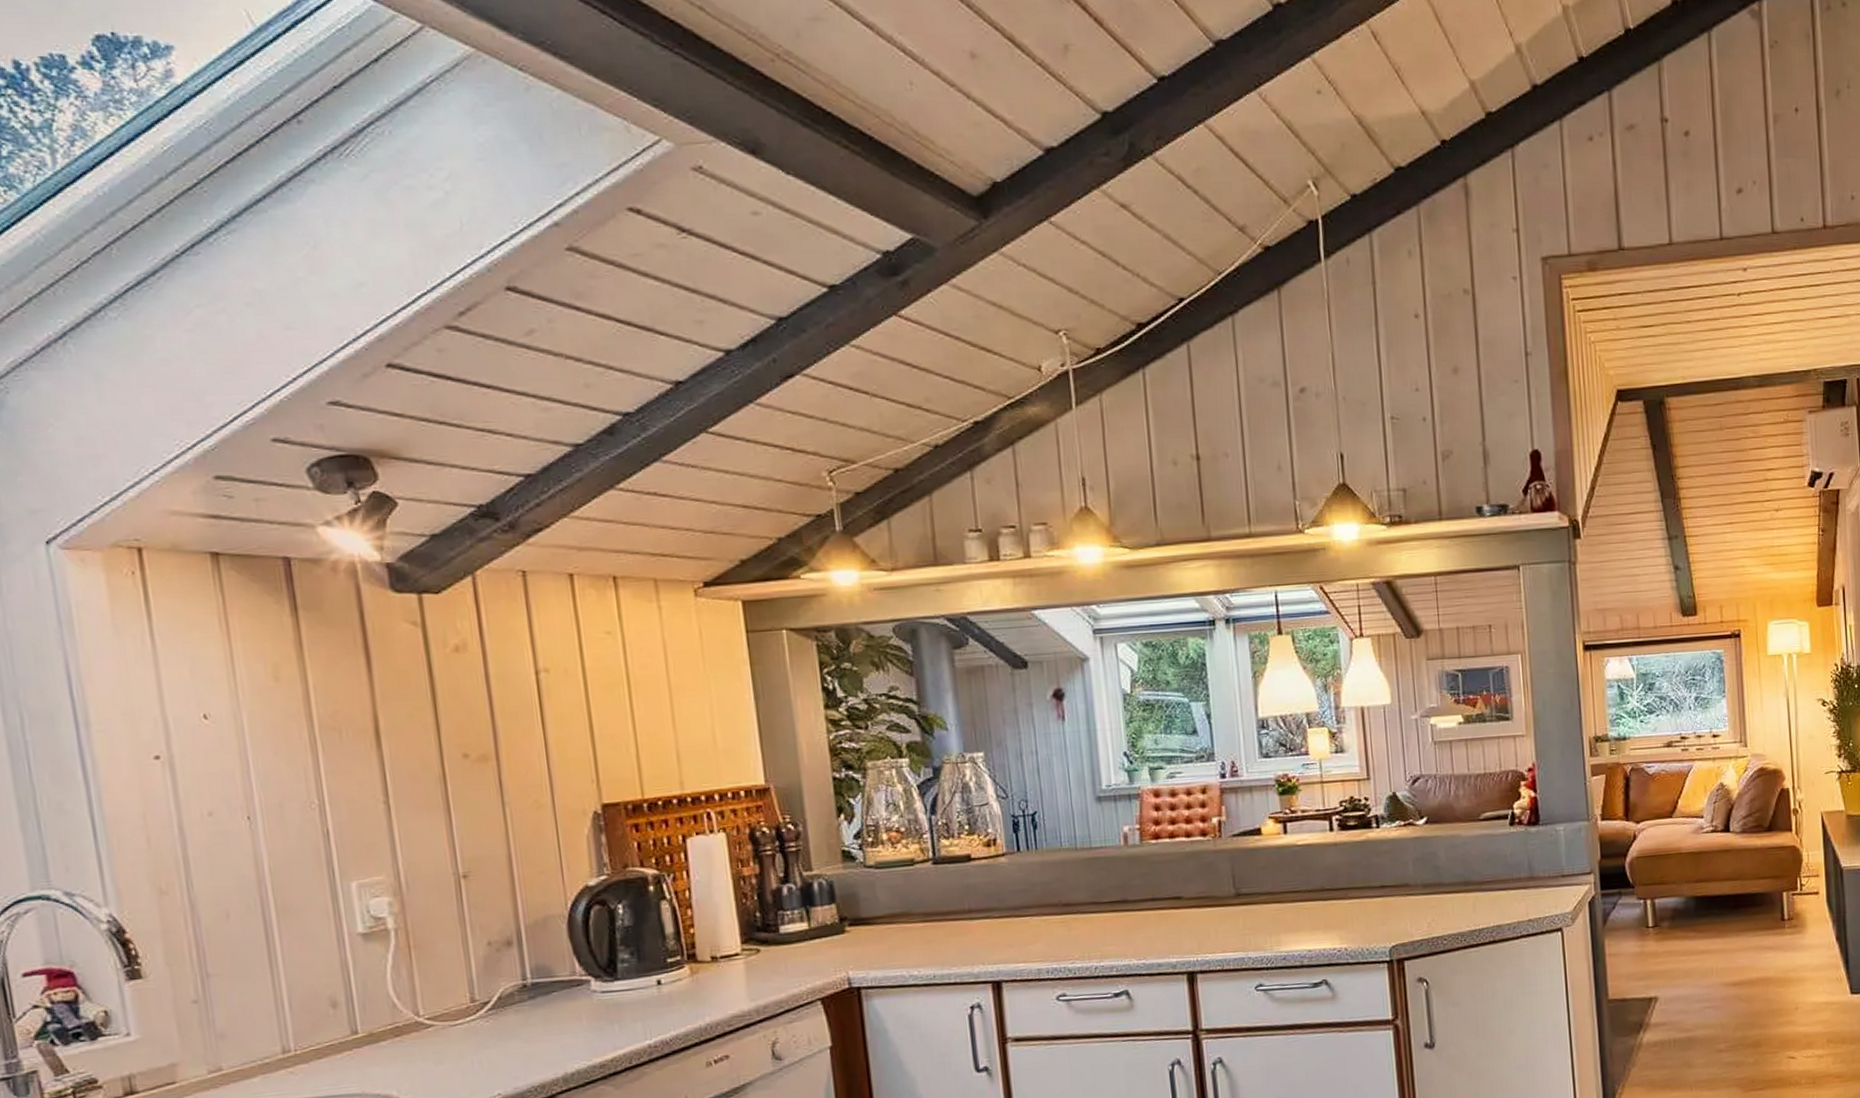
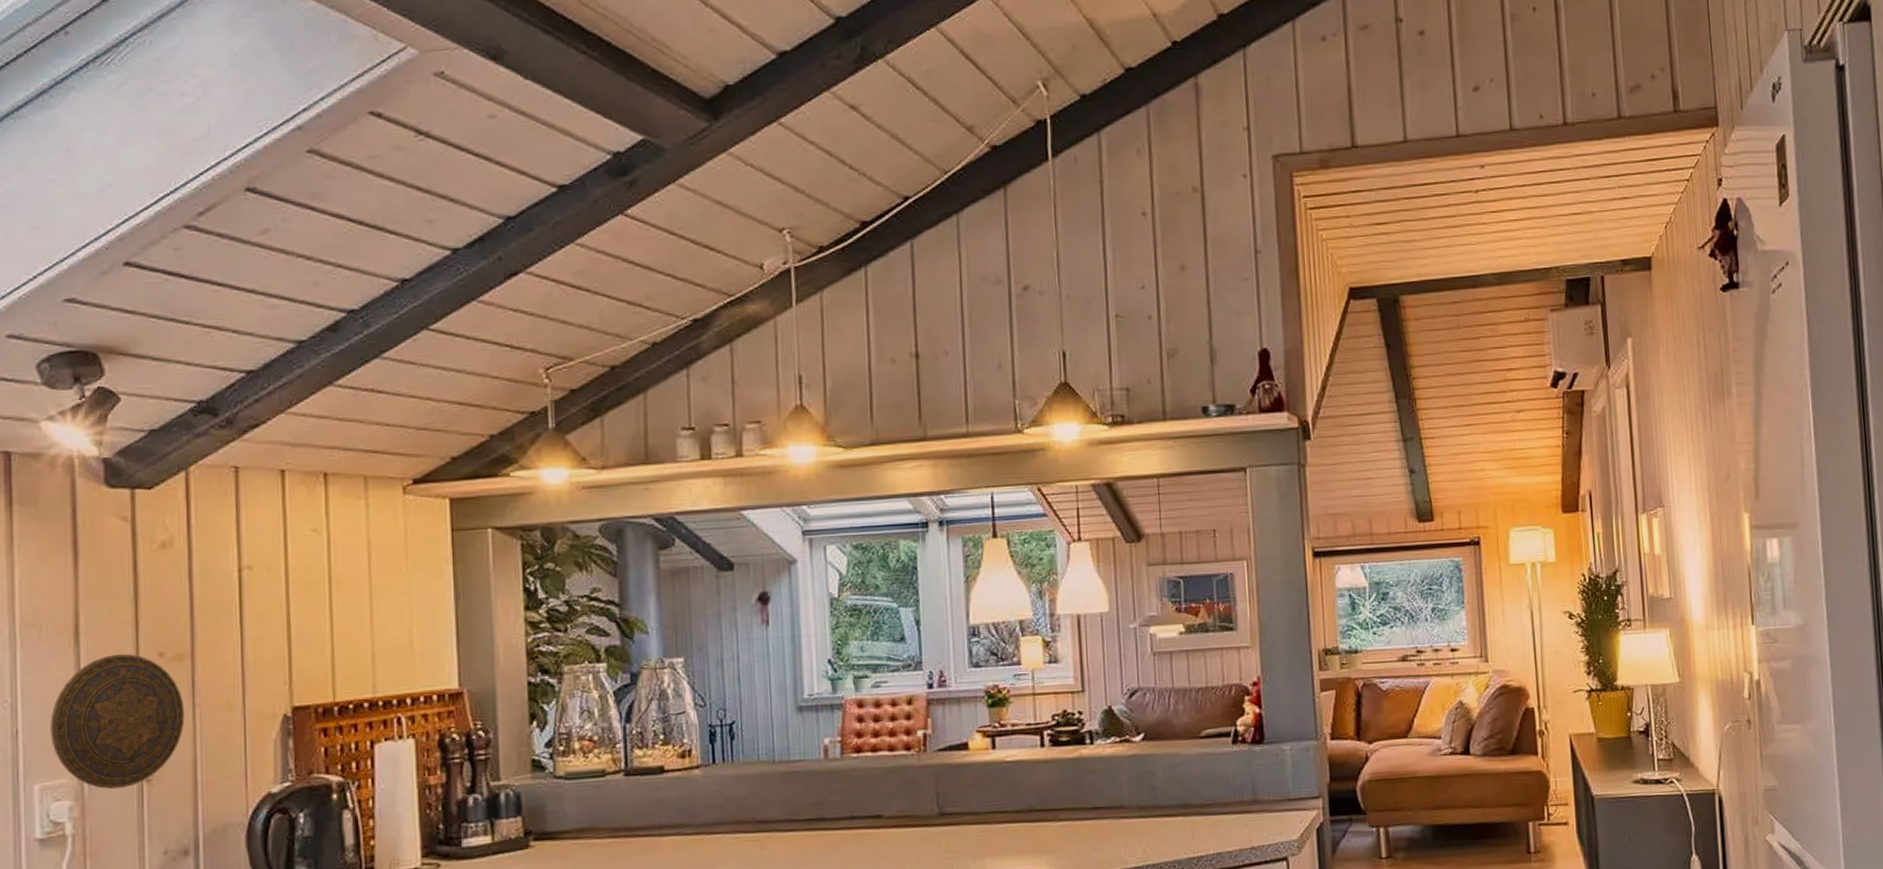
decorative plate: none [360,755,496,885] -> present [50,653,185,789]

